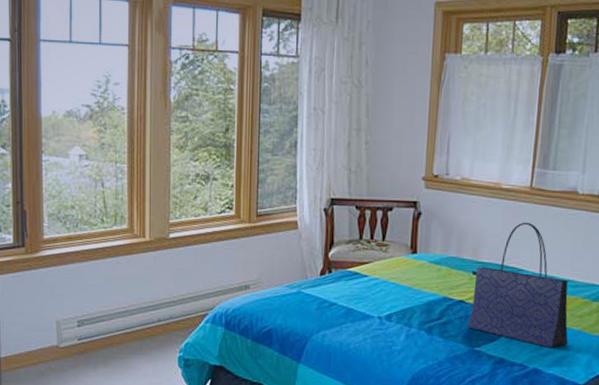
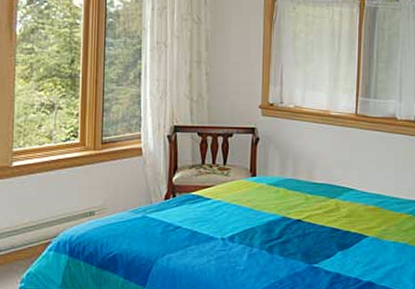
tote bag: present [468,222,568,348] -> none [306,145,396,261]

